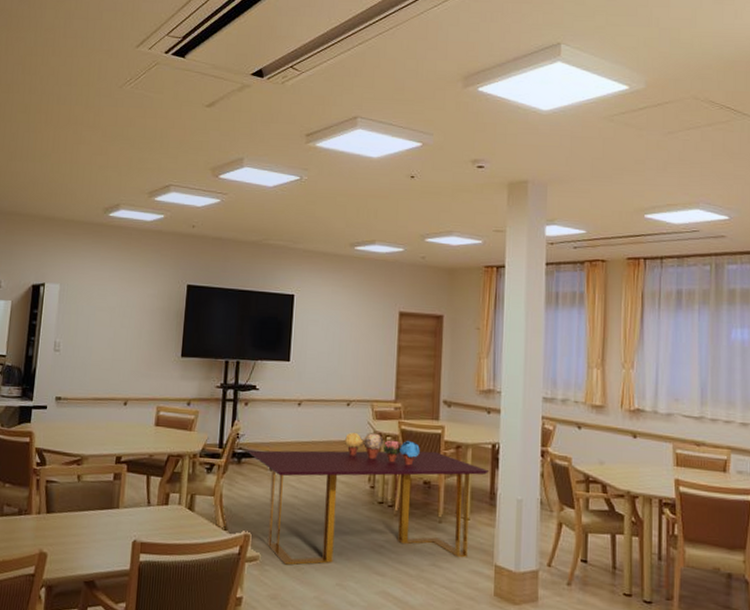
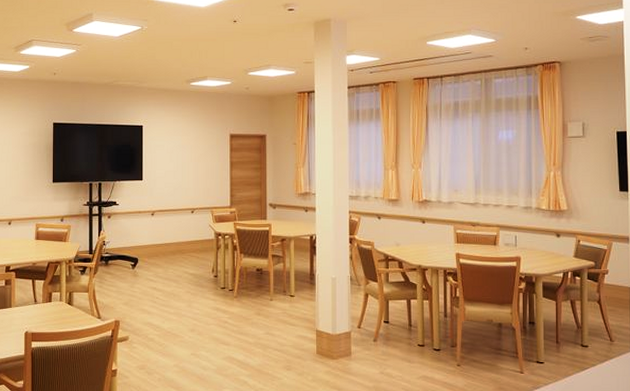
dining table: present [248,450,489,565] -> none [113,245,308,342]
potted flower: present [345,433,420,466] -> none [192,233,252,257]

